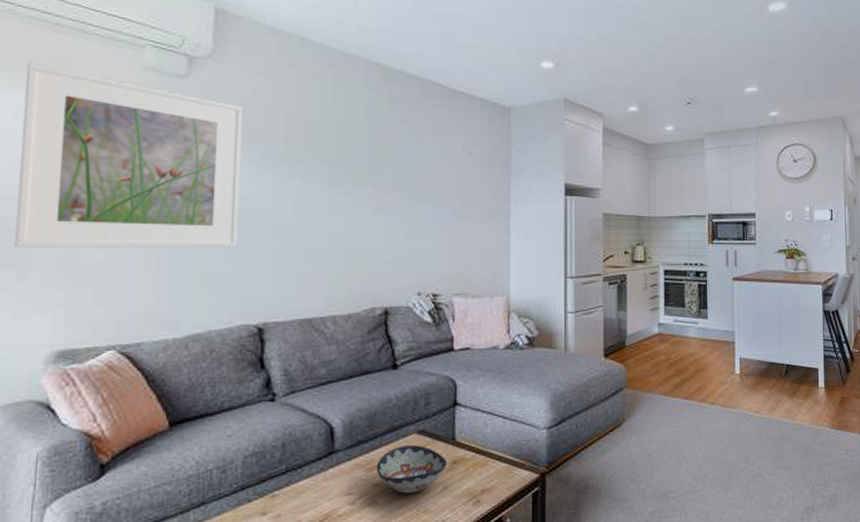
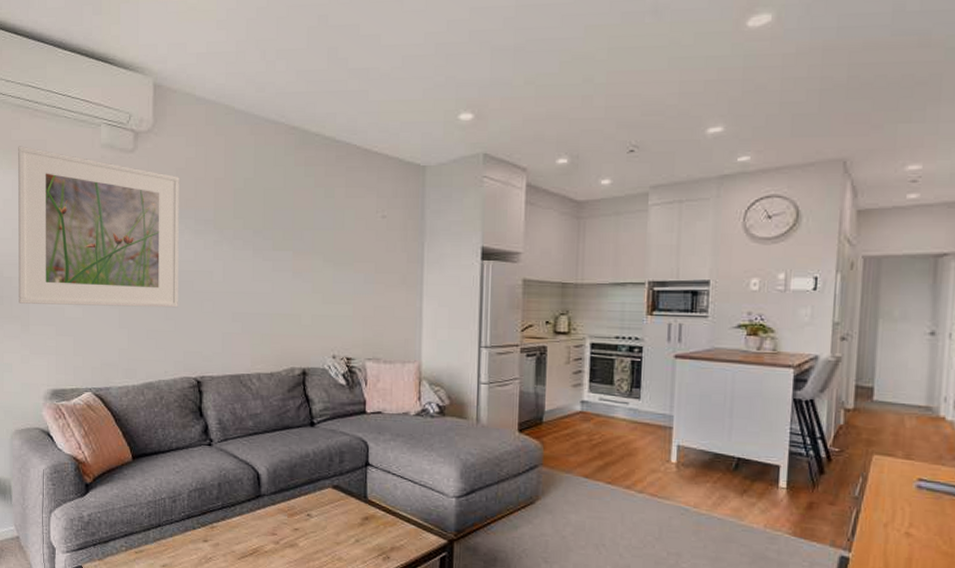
decorative bowl: present [376,445,447,494] -> none [296,497,359,542]

